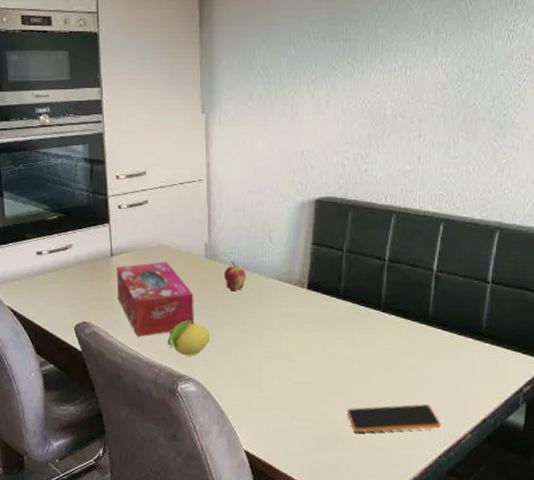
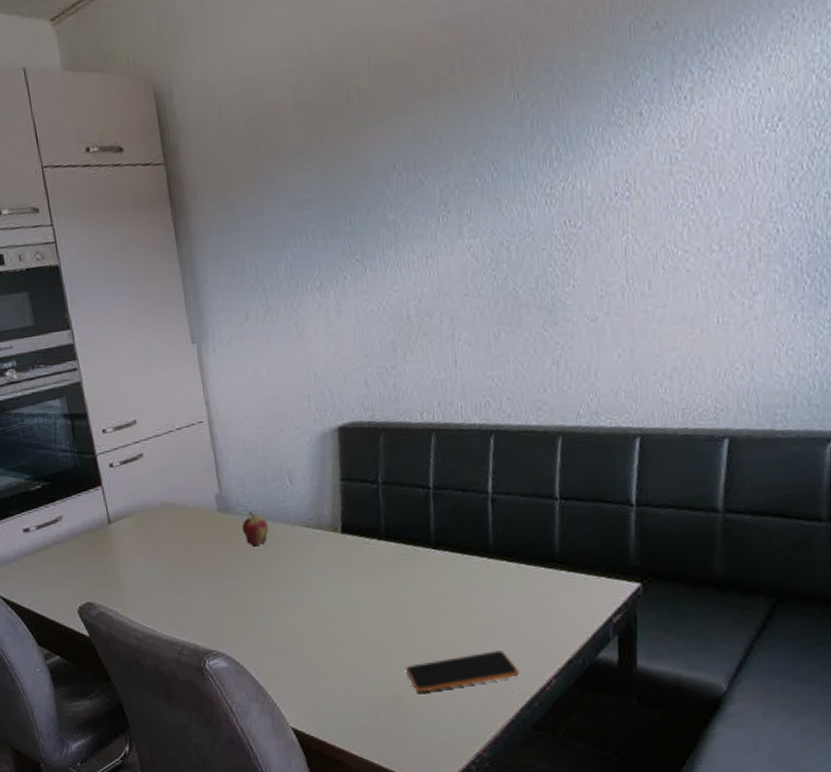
tissue box: present [116,261,194,338] -> none [117,522,215,613]
fruit: present [167,321,211,356] -> none [186,587,236,628]

